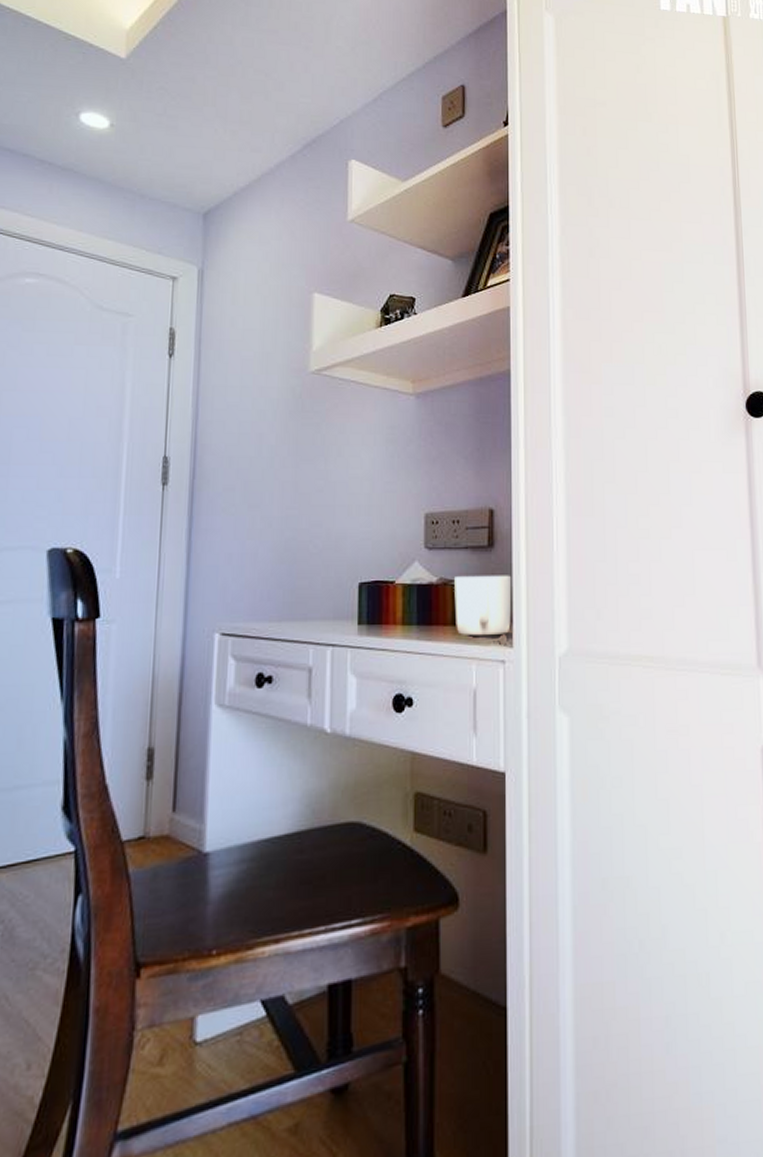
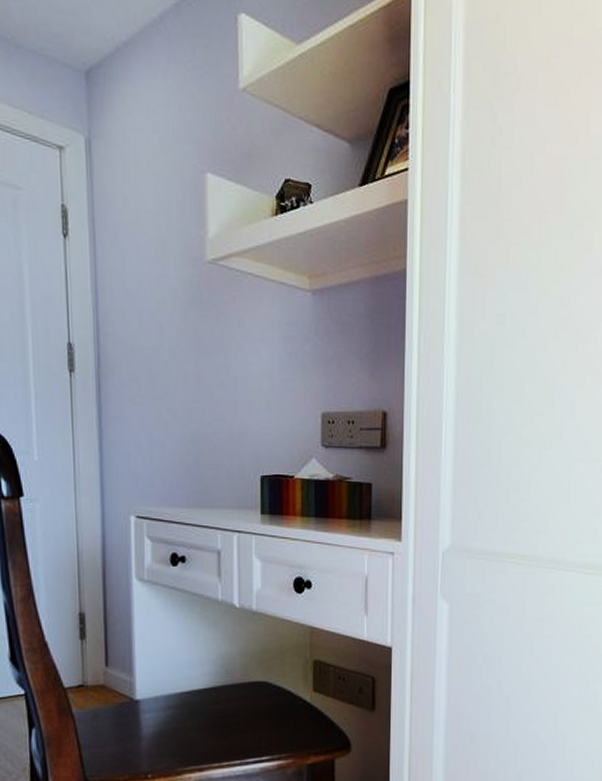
mug: present [454,575,512,636] -> none [349,473,402,530]

